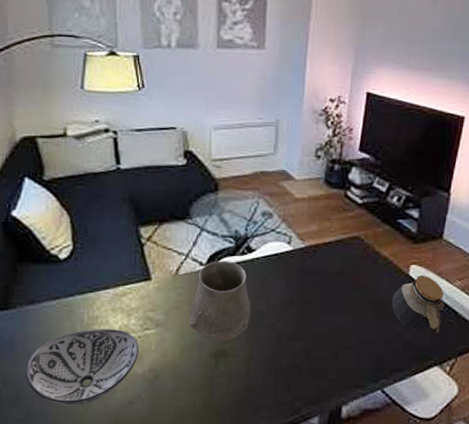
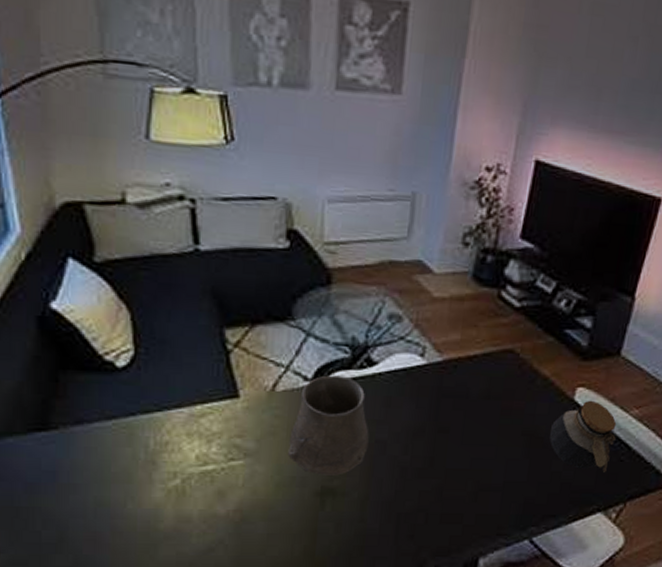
decorative bowl: present [26,329,139,405] -> none [73,458,222,552]

